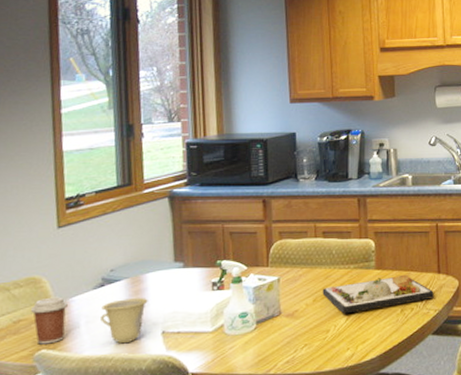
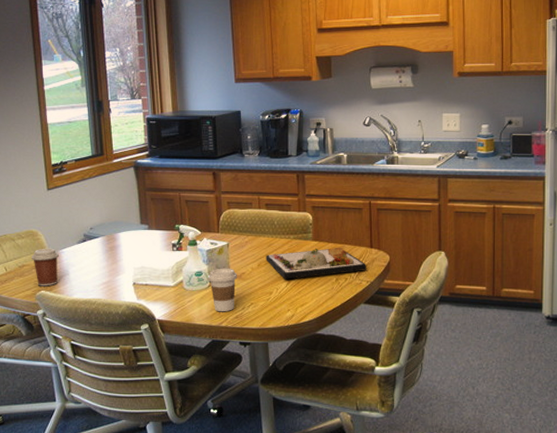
cup: present [101,298,148,344] -> none [85,253,121,291]
coffee cup: none [253,306,290,358] -> present [207,268,238,312]

